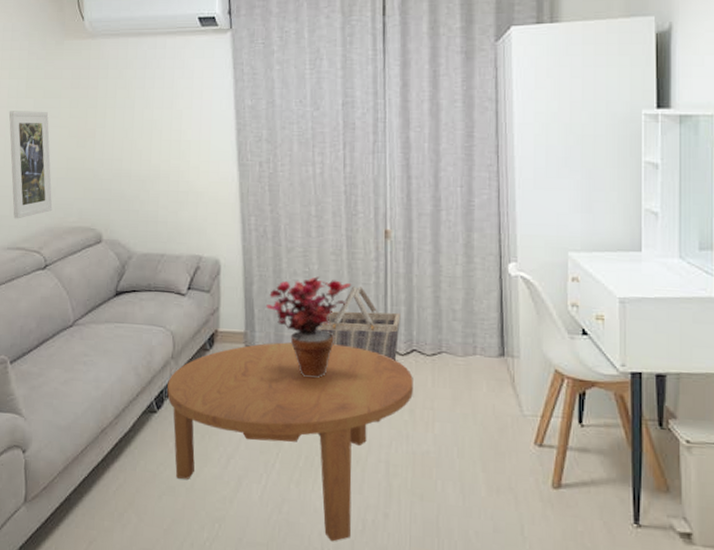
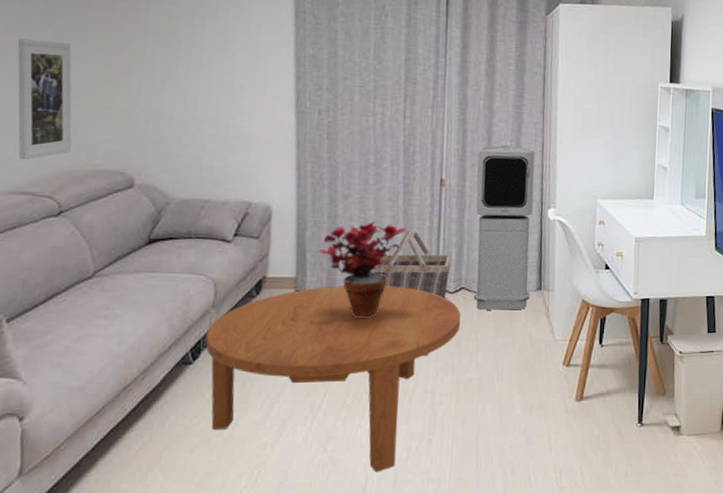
air purifier: none [424,192,491,378] -> present [473,145,535,310]

